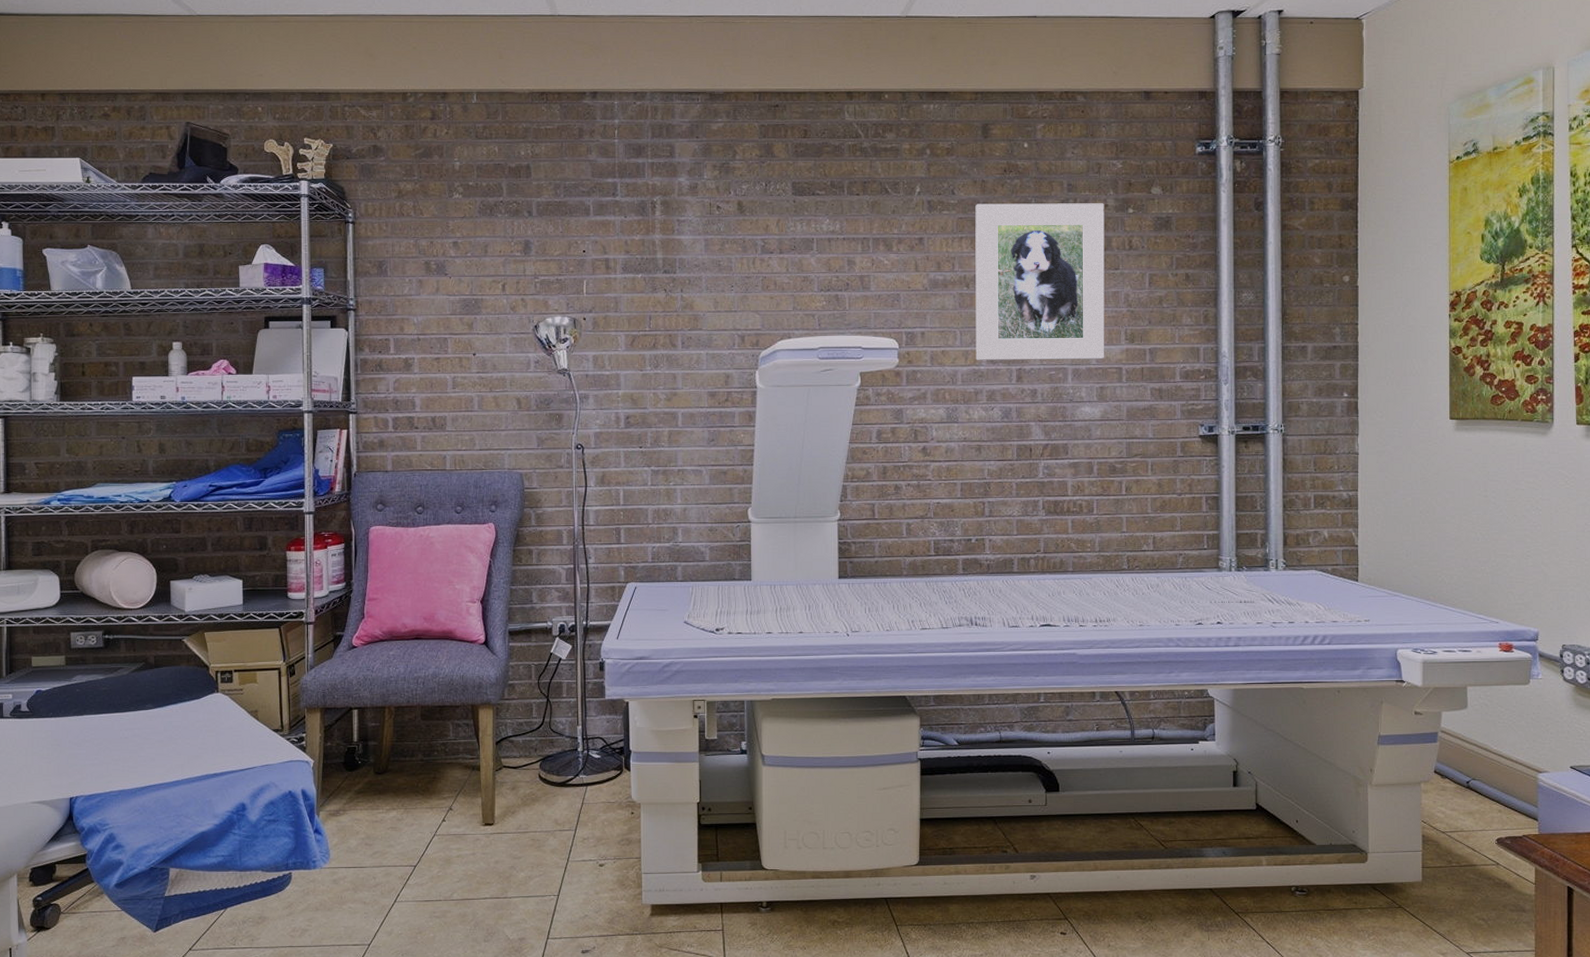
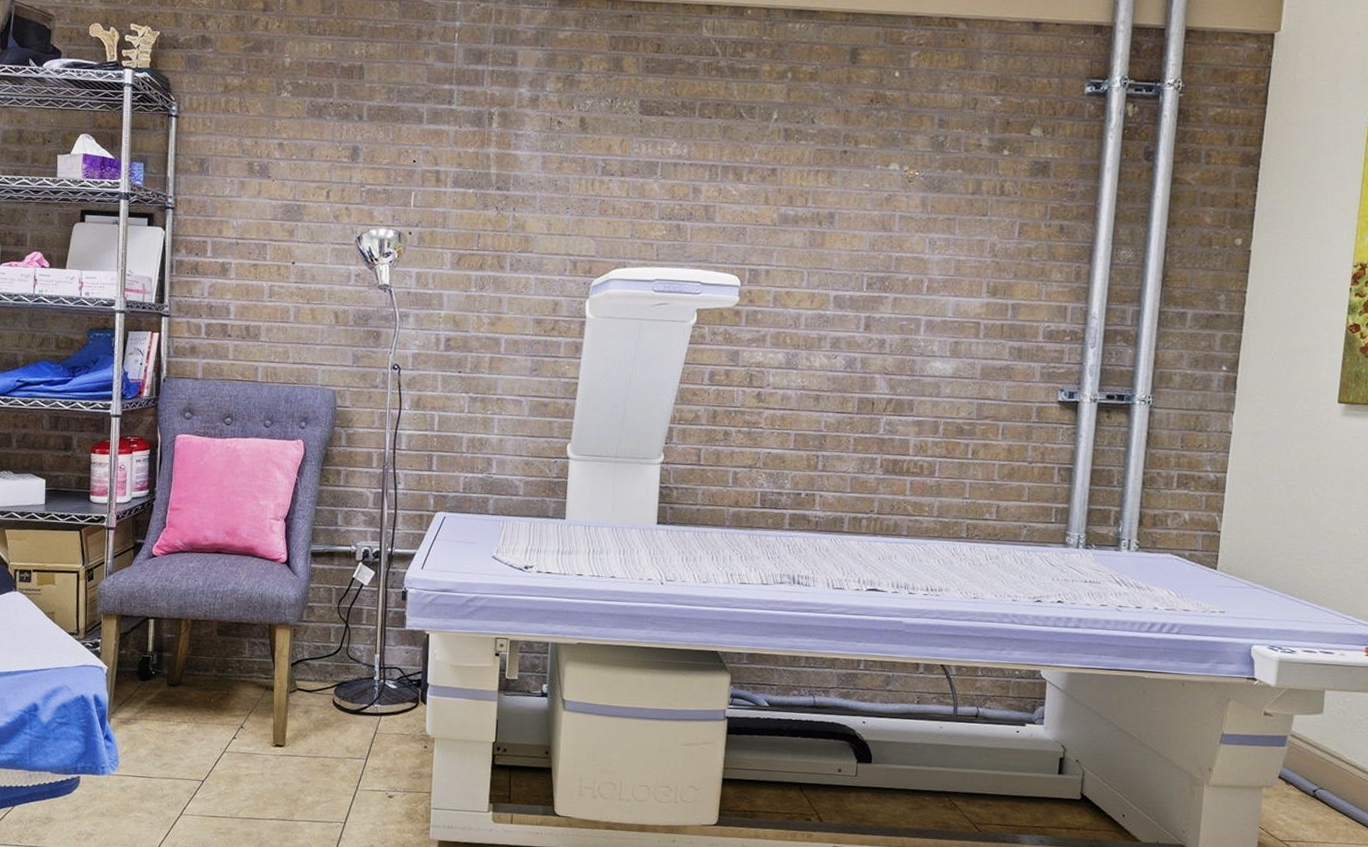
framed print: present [975,203,1105,360] -> none [822,135,978,312]

